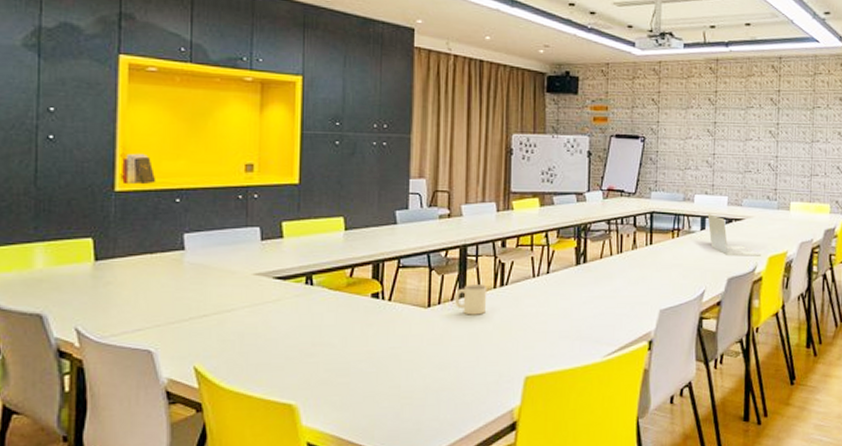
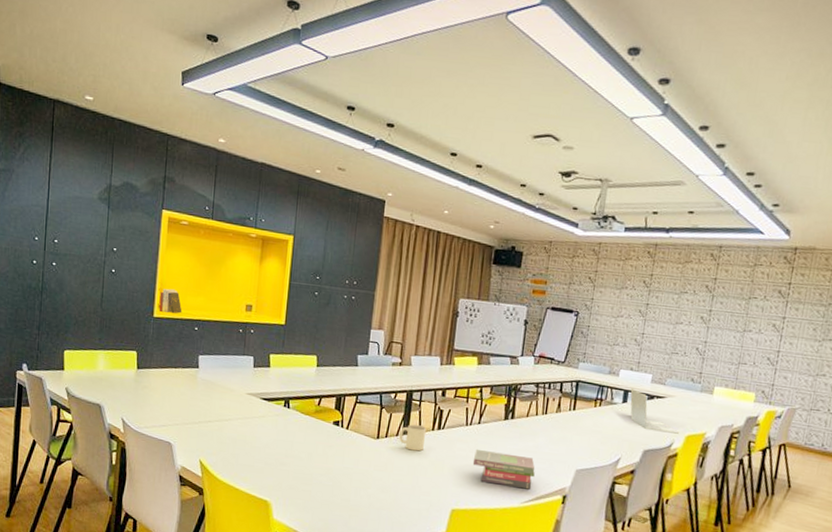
books: none [544,302,616,341] -> present [472,449,535,490]

